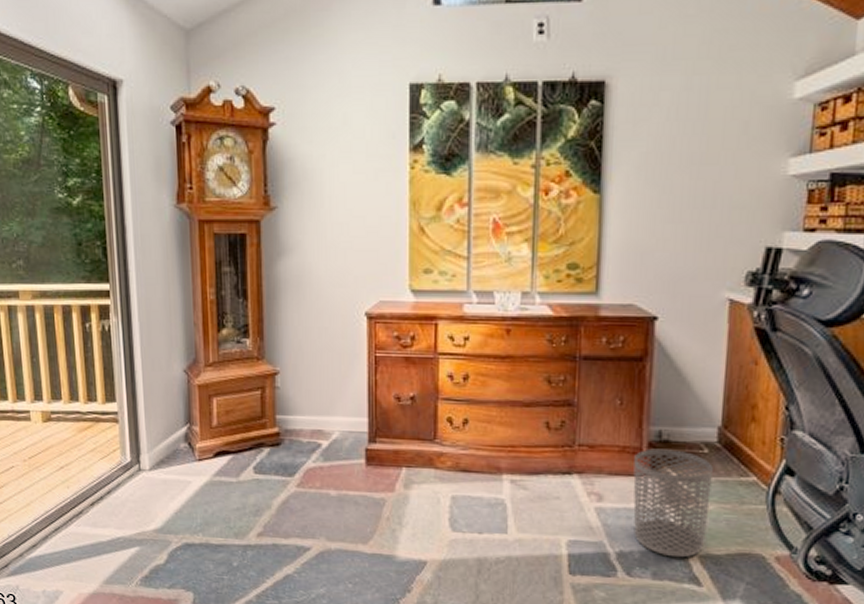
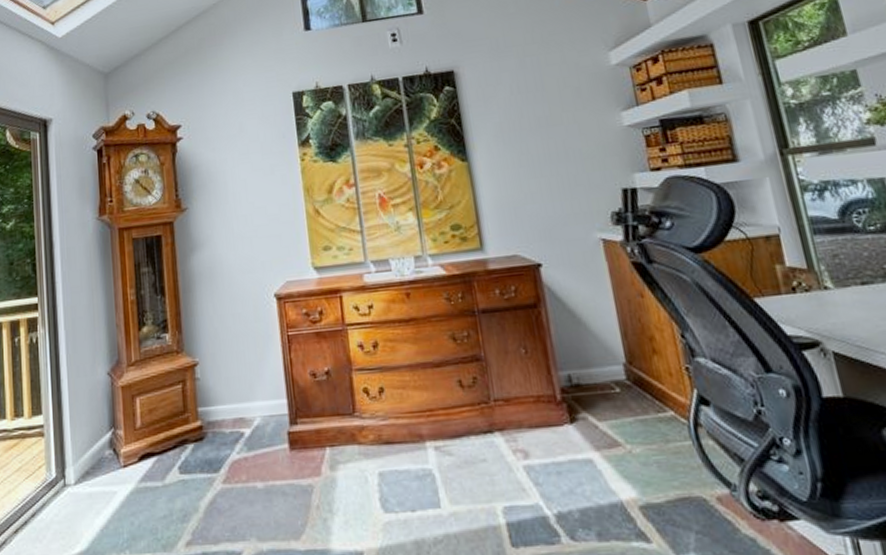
waste bin: present [633,448,713,558] -> none [550,392,642,512]

